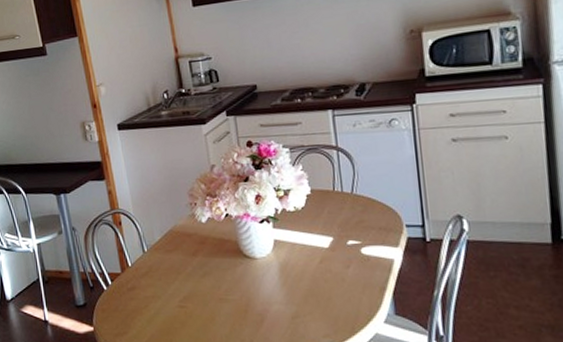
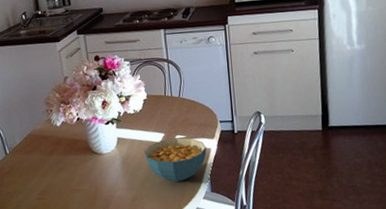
cereal bowl: none [307,243,389,299] -> present [144,137,207,182]

